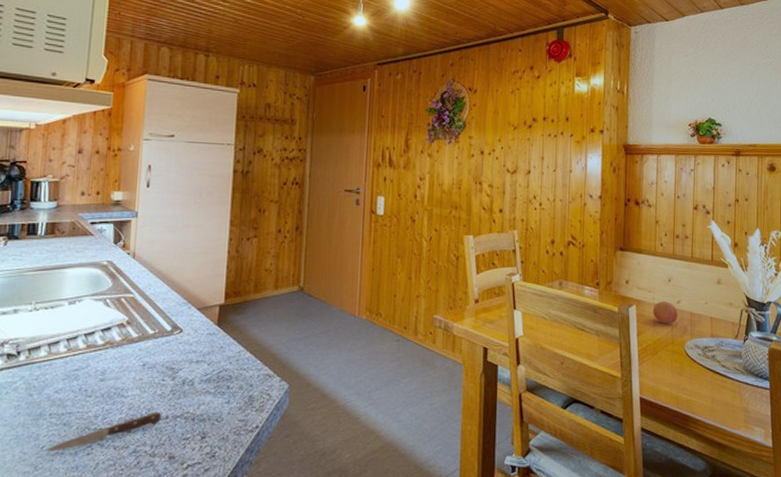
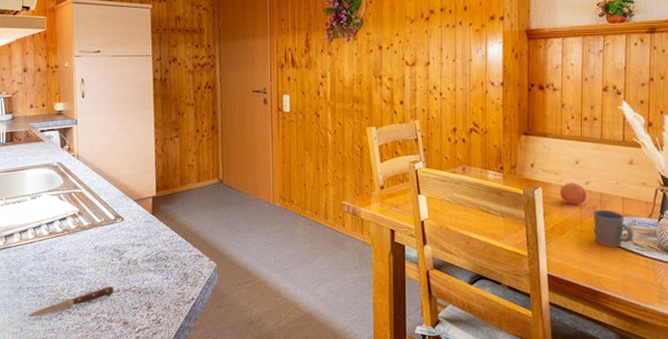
mug: none [683,329,721,368] -> present [592,209,634,247]

